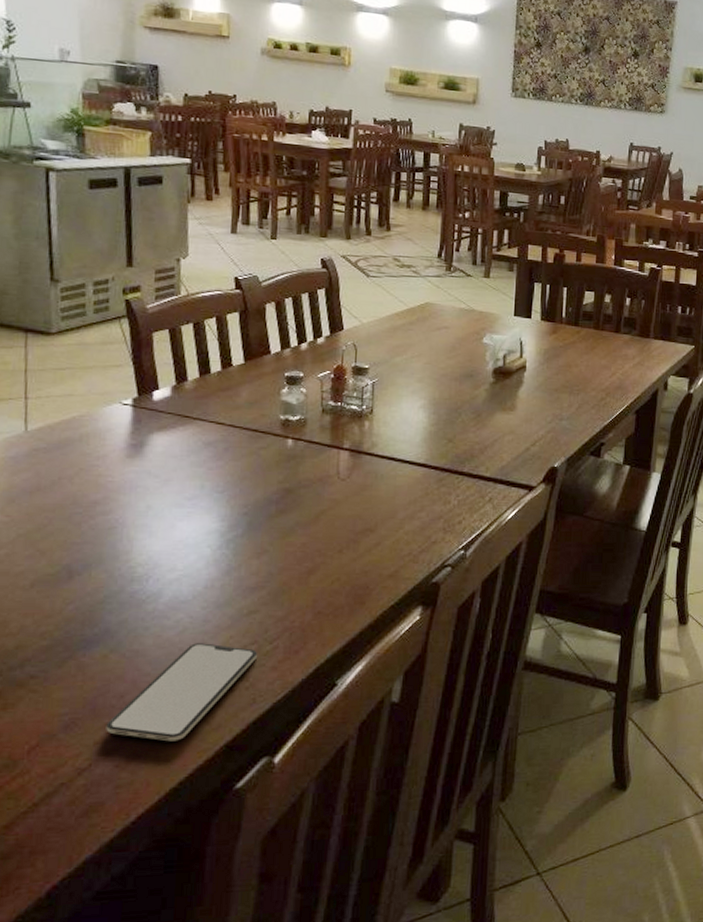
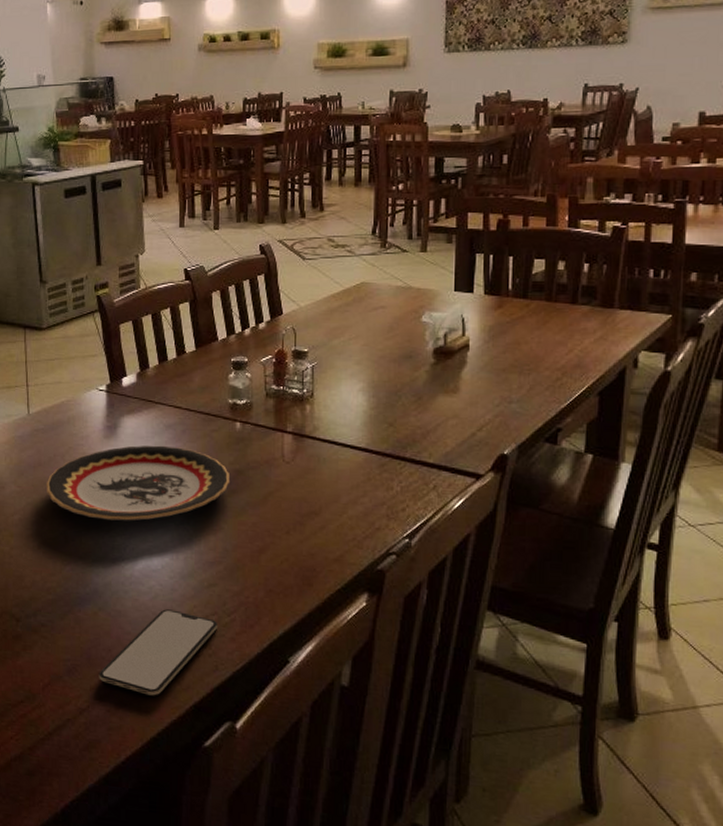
plate: none [45,464,279,549] -> present [46,445,231,521]

